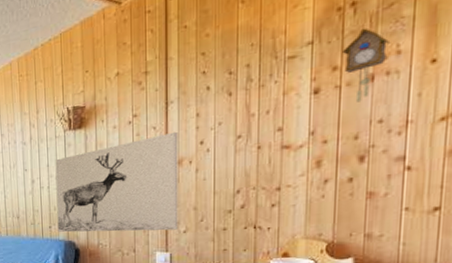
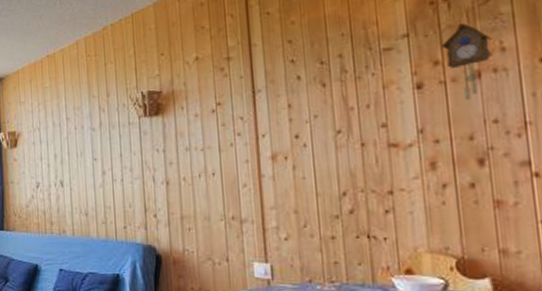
wall art: present [55,131,178,233] -> none [129,123,278,237]

